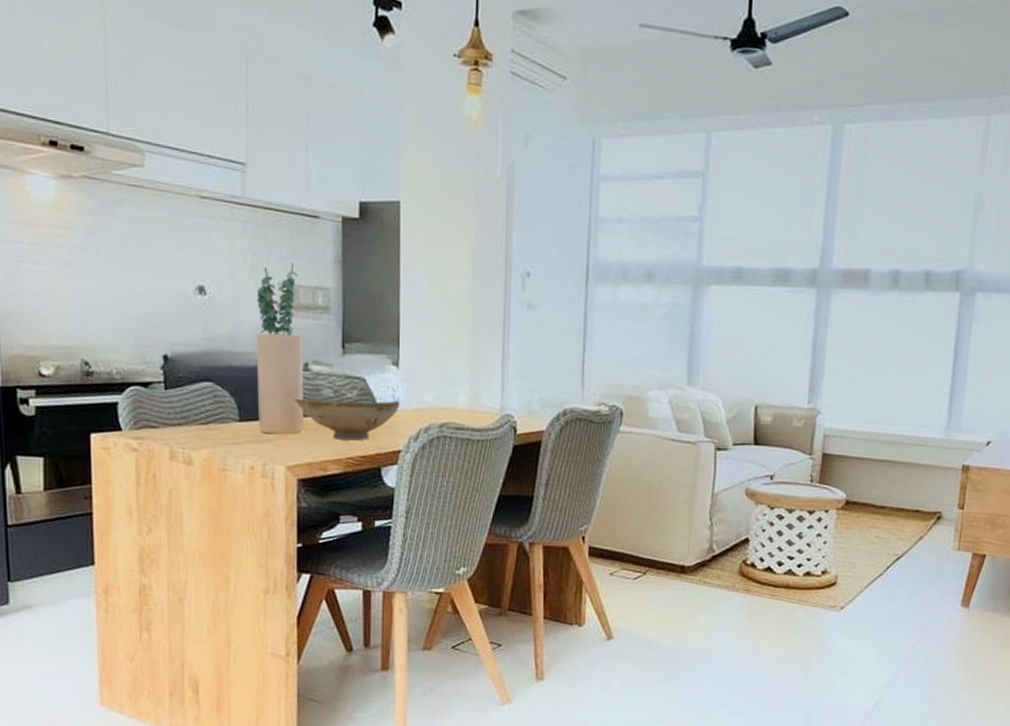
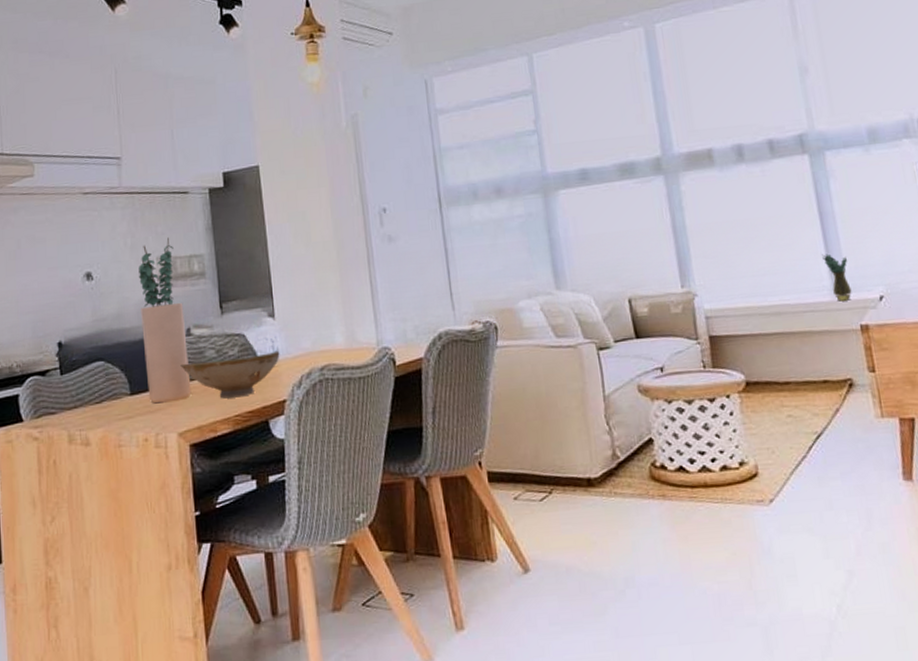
vase: none [946,393,969,441] -> present [822,254,852,301]

